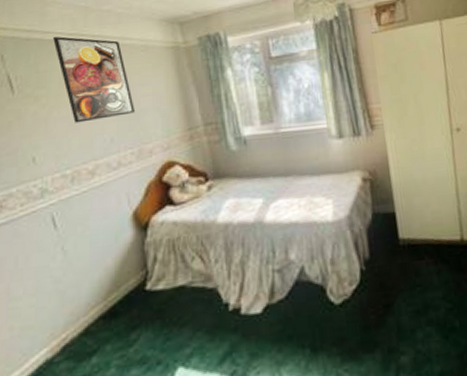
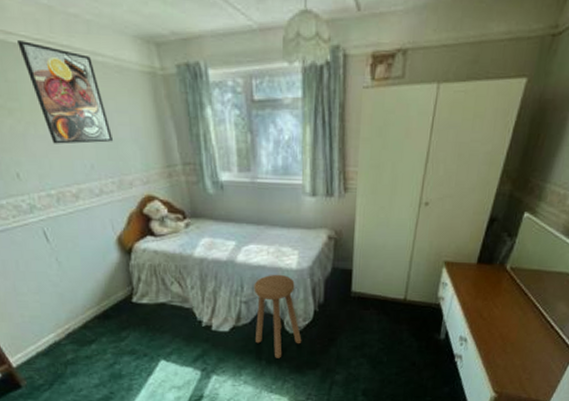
stool: none [287,229,352,343] -> present [254,274,302,358]

